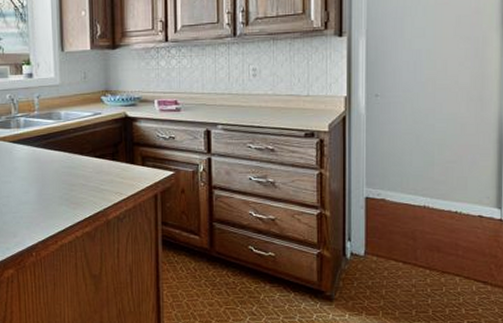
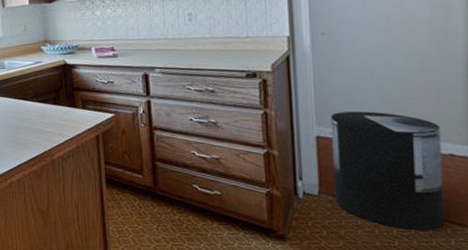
trash can: none [378,173,473,289] -> present [330,111,445,231]

